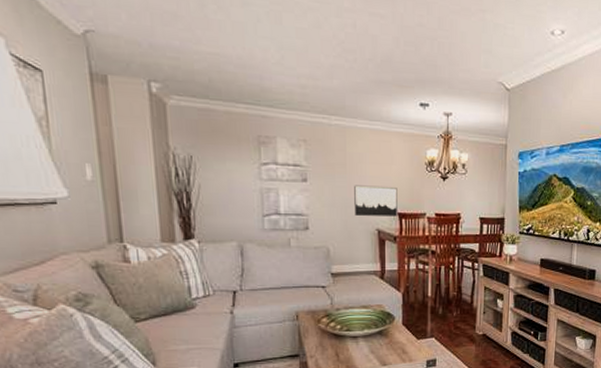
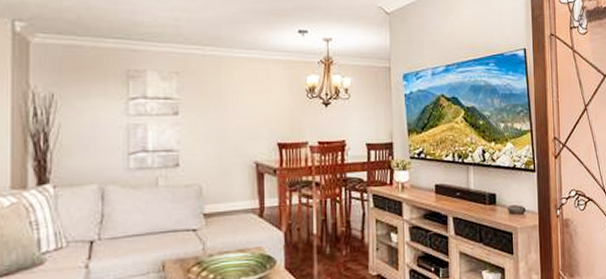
wall art: present [354,185,397,217] -> none [230,115,277,148]

